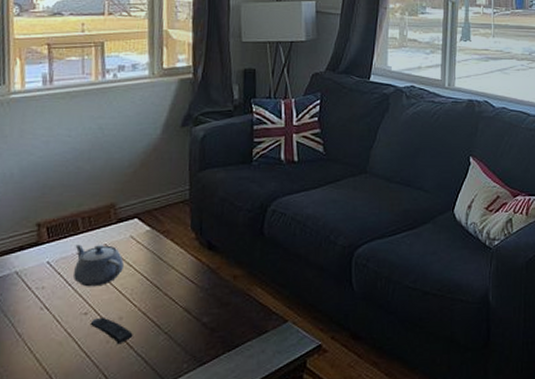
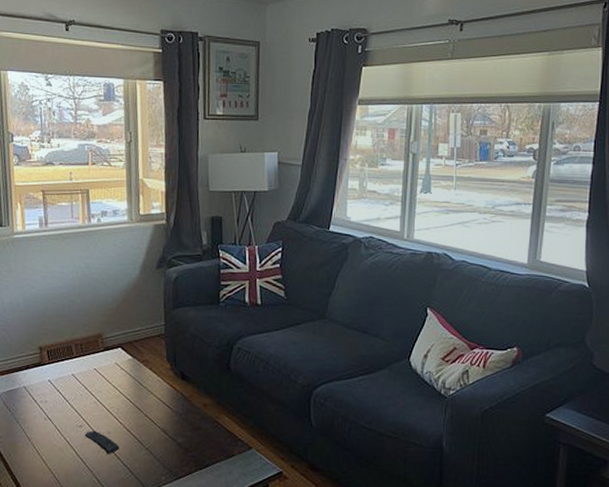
teapot: present [74,244,124,287] -> none [70,367,110,404]

